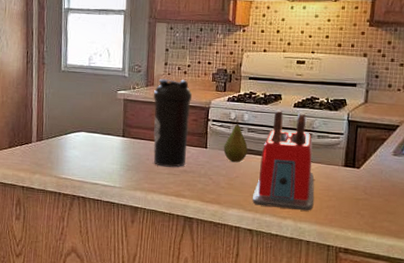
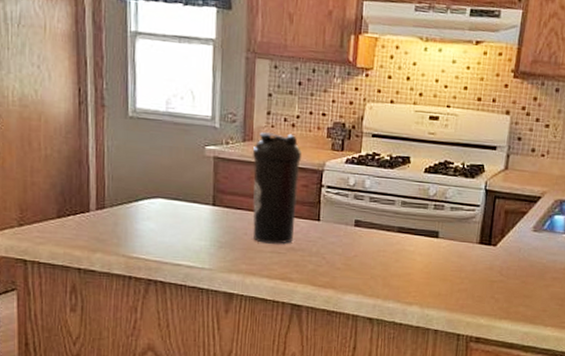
fruit: present [223,120,248,163] -> none [340,187,369,239]
toaster: present [252,109,314,211] -> none [373,175,445,296]

